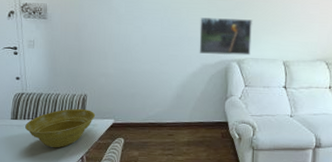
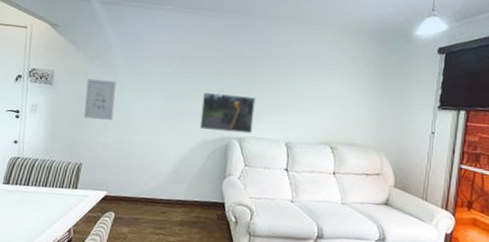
planter bowl: present [25,108,96,148] -> none [16,177,89,218]
wall art: none [82,10,113,52] -> present [83,79,116,121]

